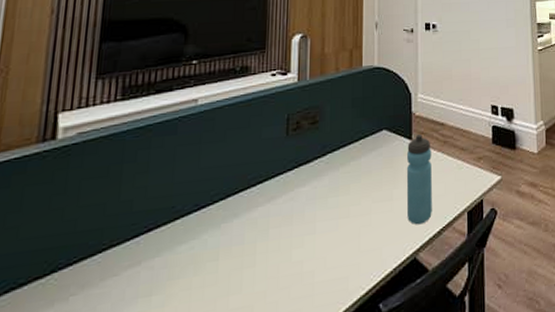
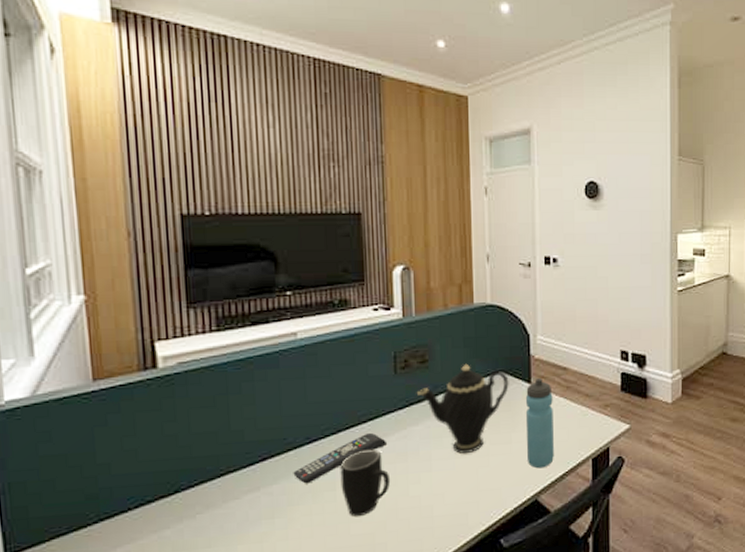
remote control: none [177,196,275,255] -> present [293,432,388,484]
mug: none [224,213,275,289] -> present [340,449,391,517]
teapot: none [305,123,392,214] -> present [416,363,509,454]

